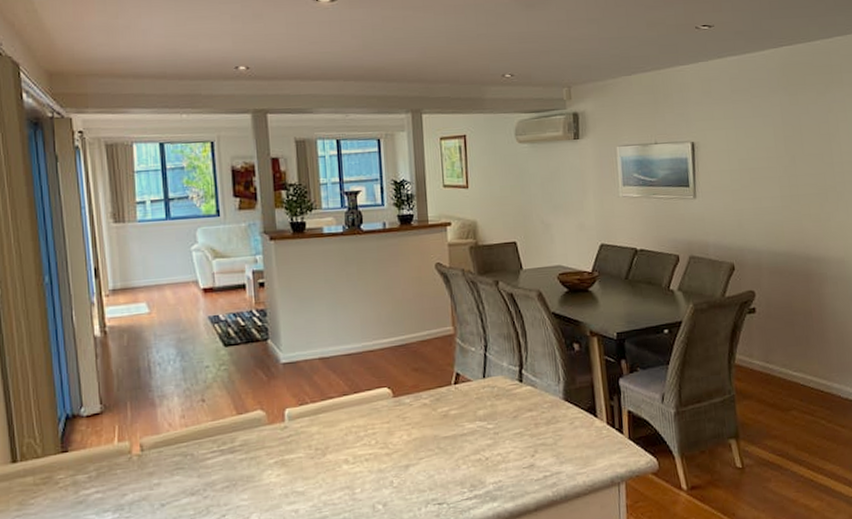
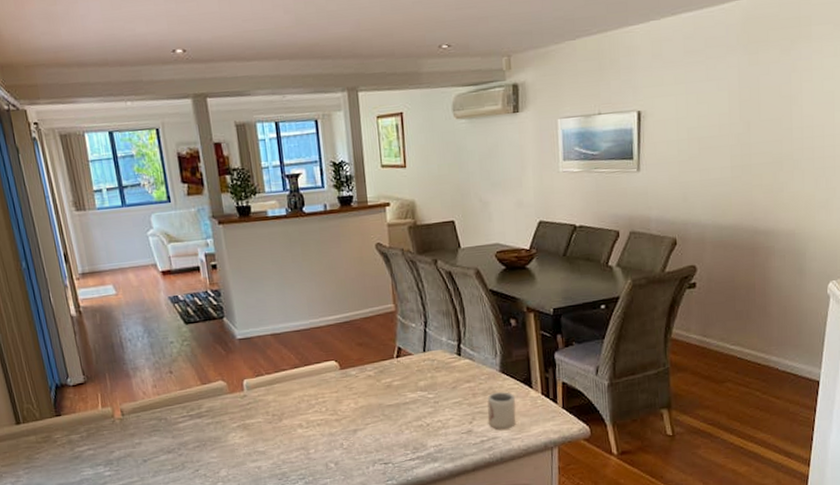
cup: none [550,420,581,464] -> present [487,391,516,430]

